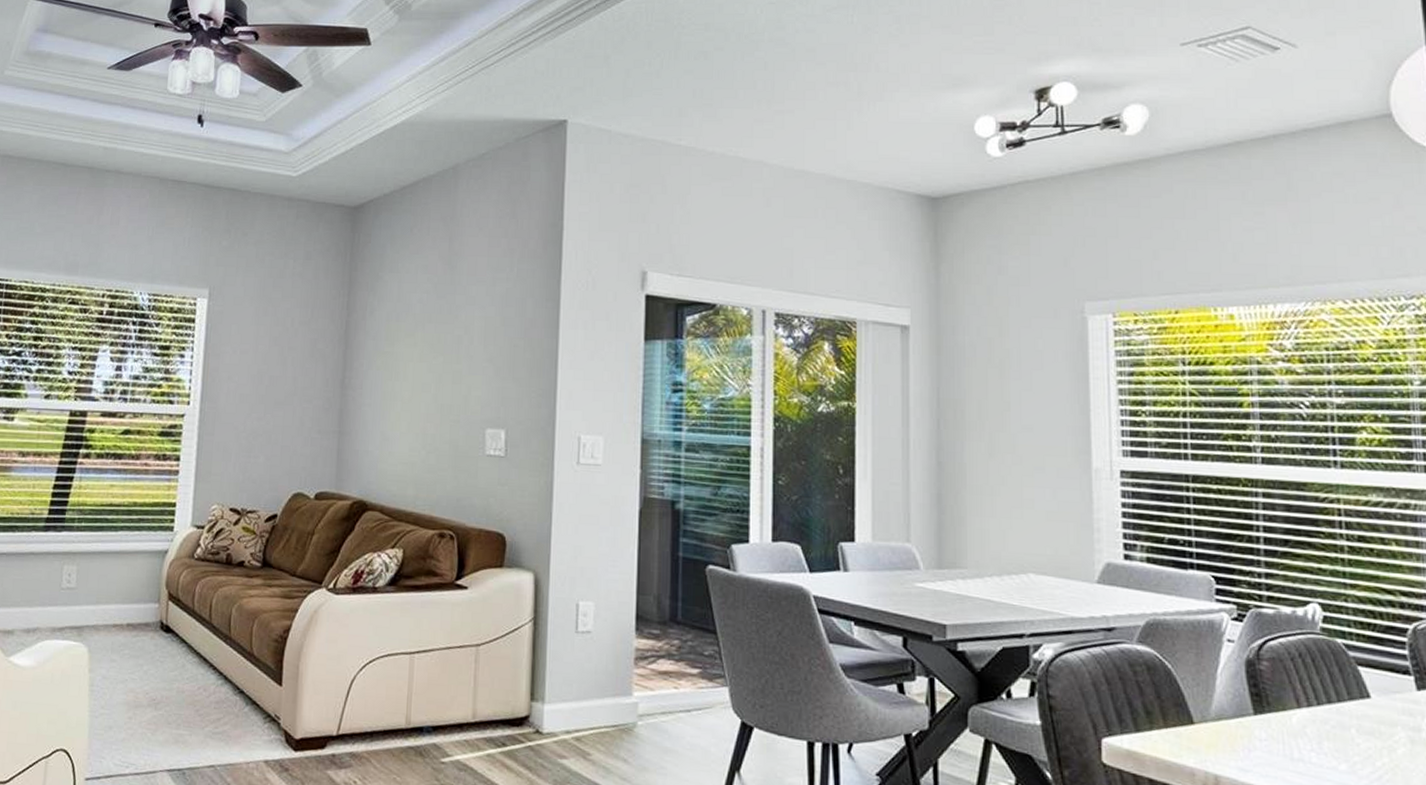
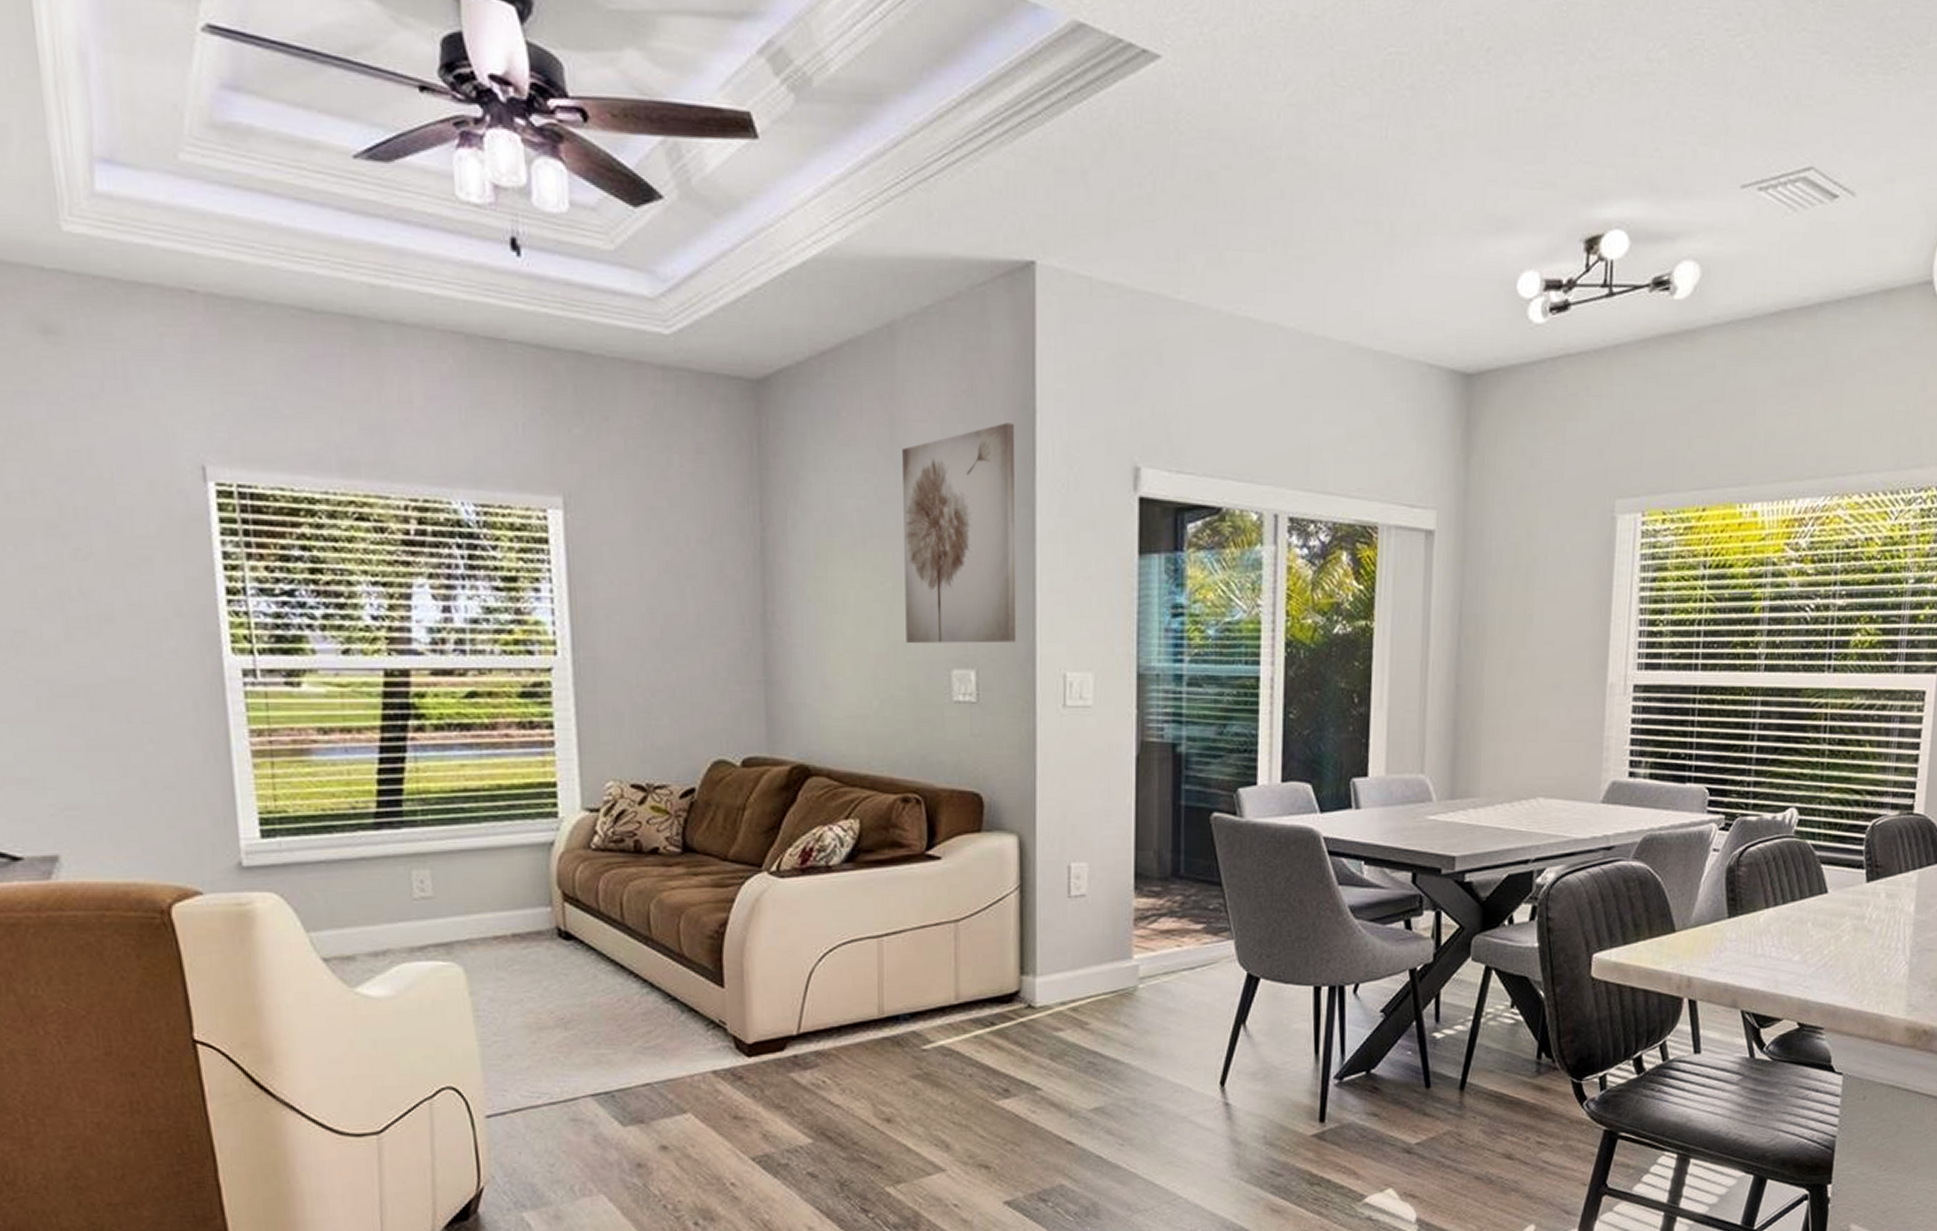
wall art: none [451,237,546,409] -> present [902,422,1017,643]

